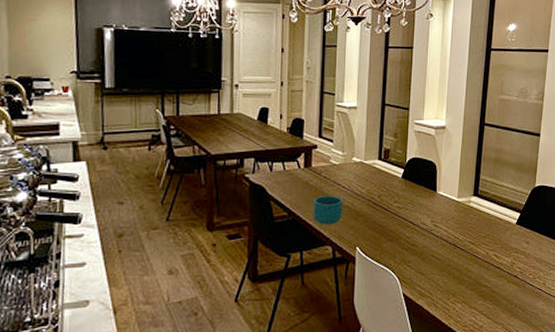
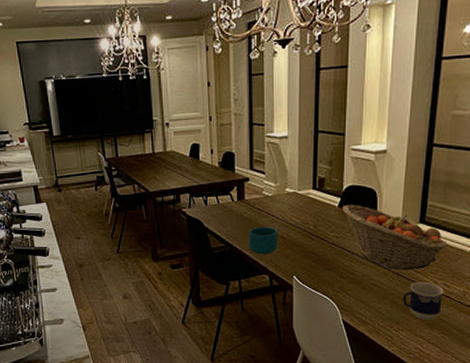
fruit basket: none [406,176,497,242] -> present [343,204,448,271]
cup: none [459,252,494,291] -> present [403,281,444,320]

